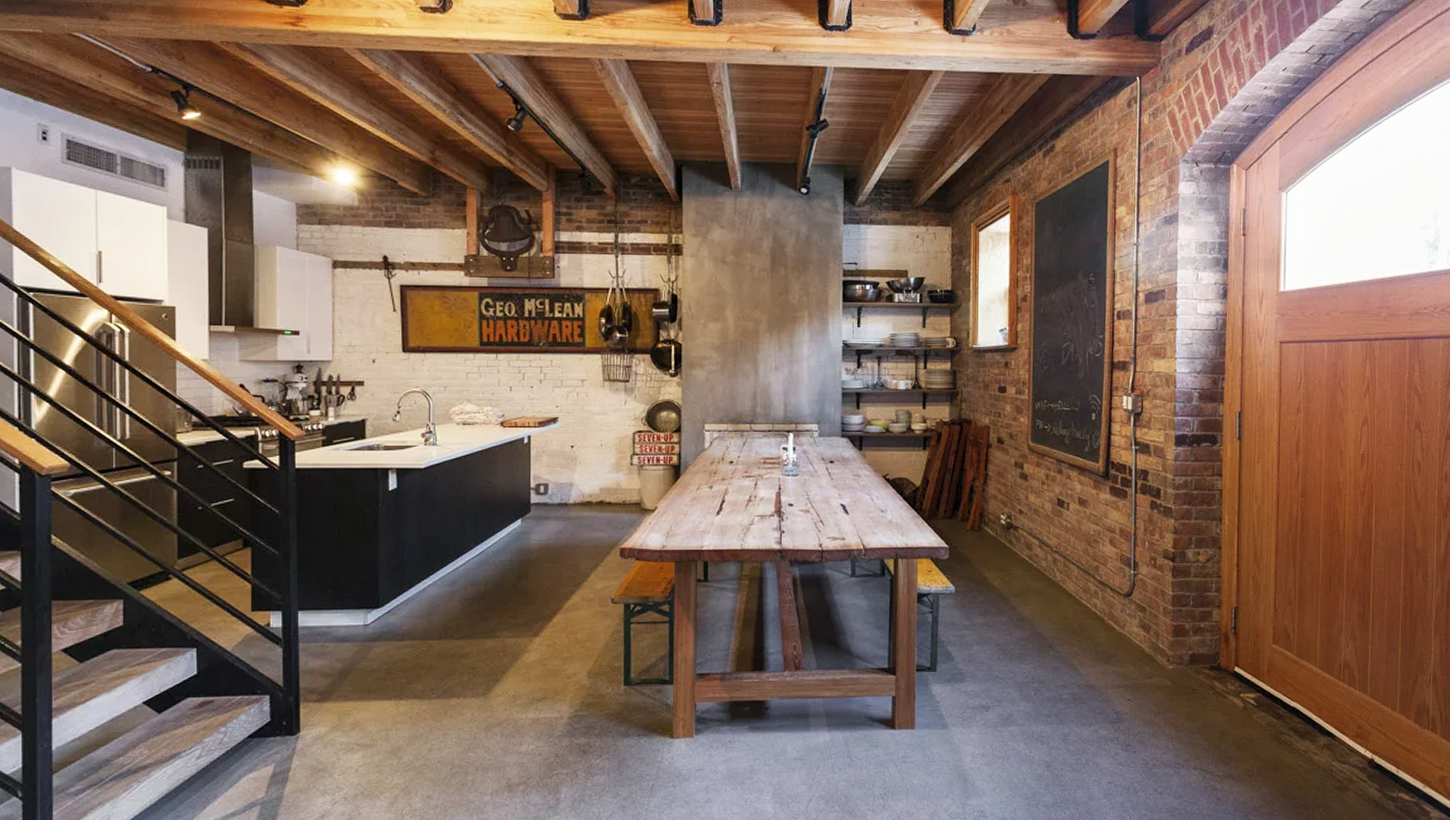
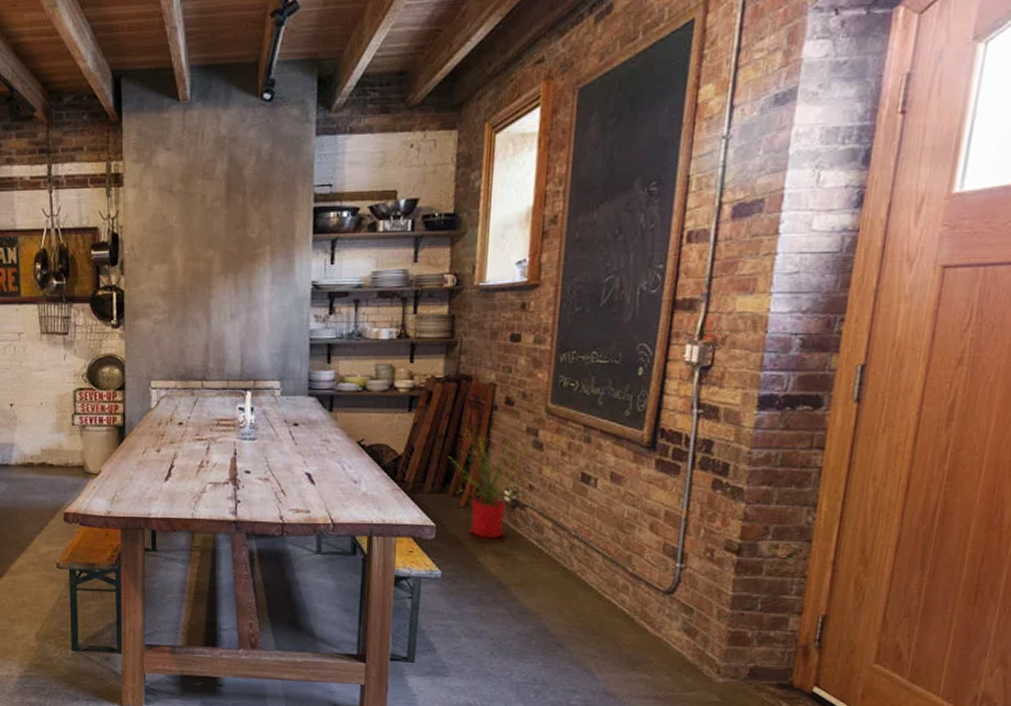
house plant: none [956,464,1022,557] -> present [448,429,534,539]

